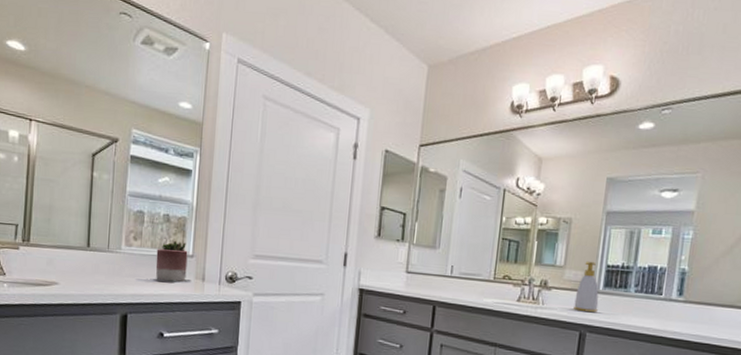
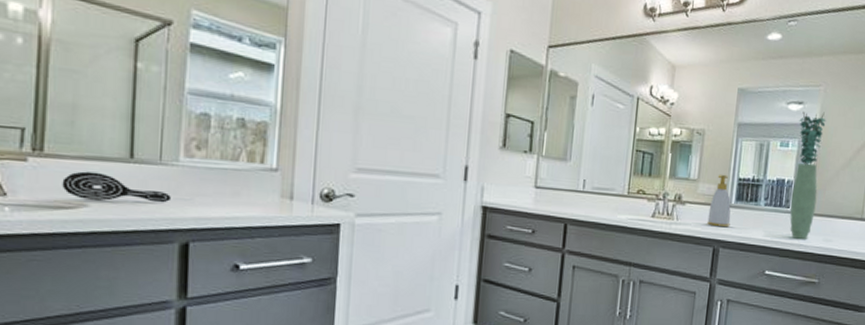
hairbrush: none [41,257,115,282] -> present [62,171,171,203]
succulent planter: present [152,241,191,283] -> none [223,151,275,203]
vase: none [662,198,704,327] -> present [789,111,826,239]

